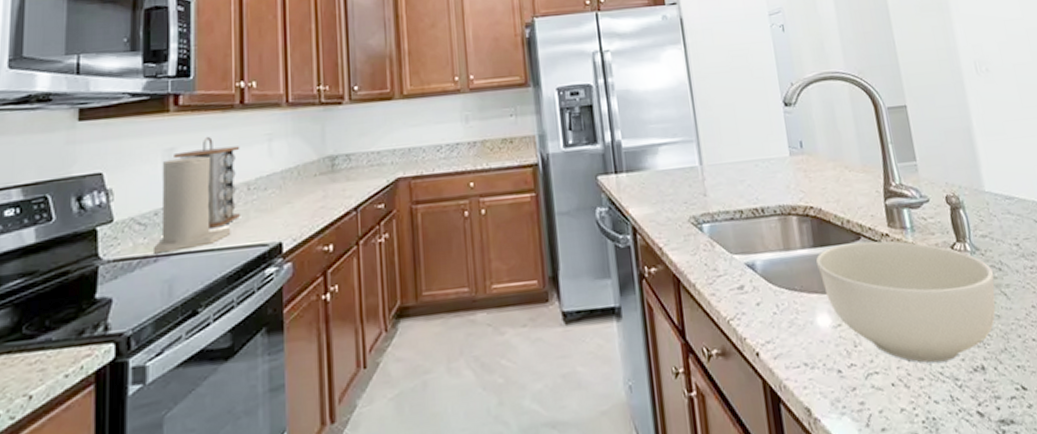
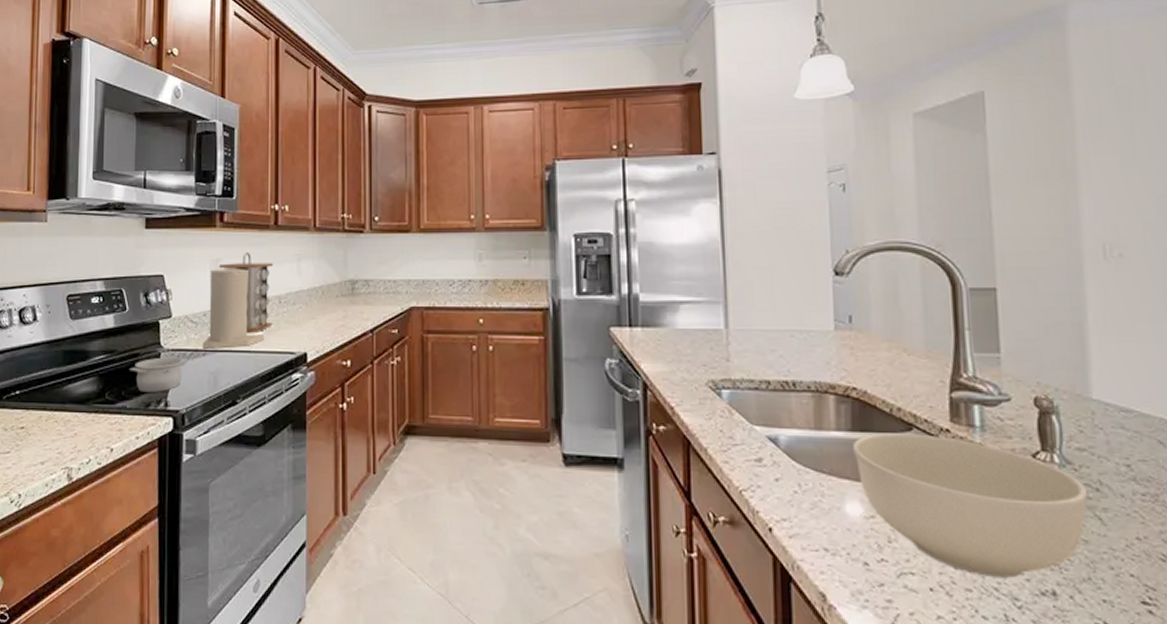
cooking pot: none [55,267,136,318] -> present [129,357,189,392]

